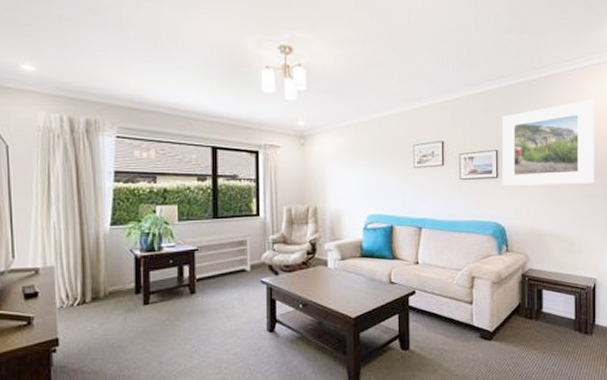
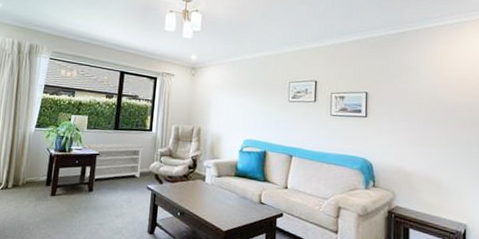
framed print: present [502,99,594,186] -> none [371,52,464,131]

